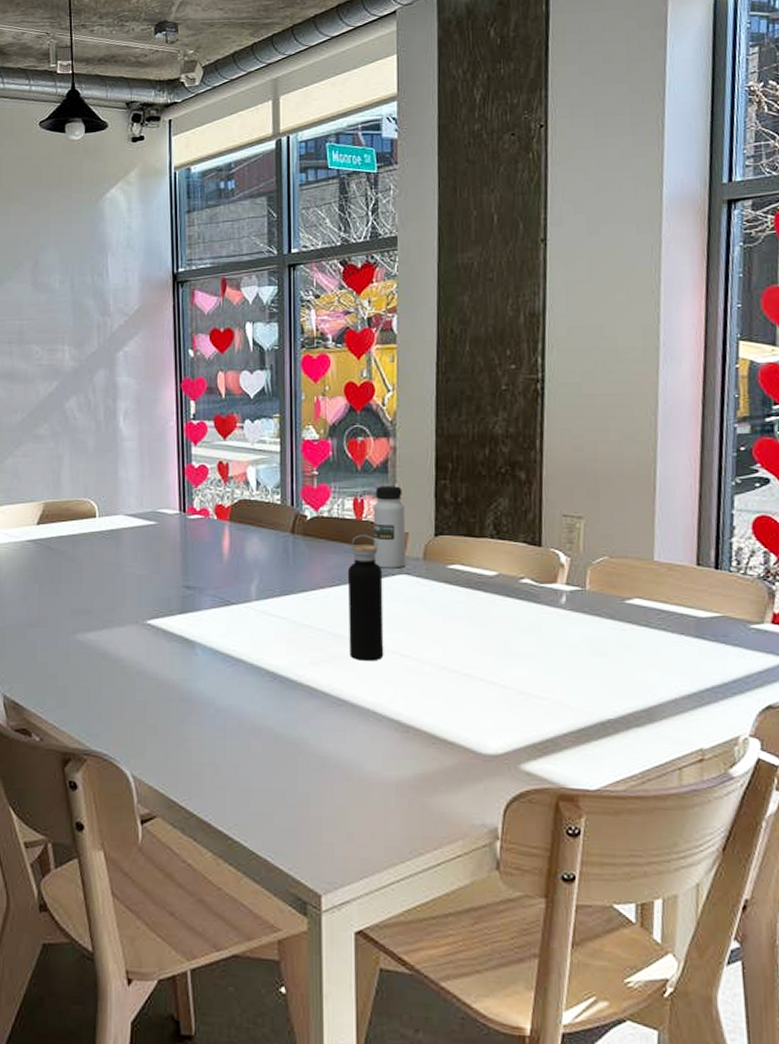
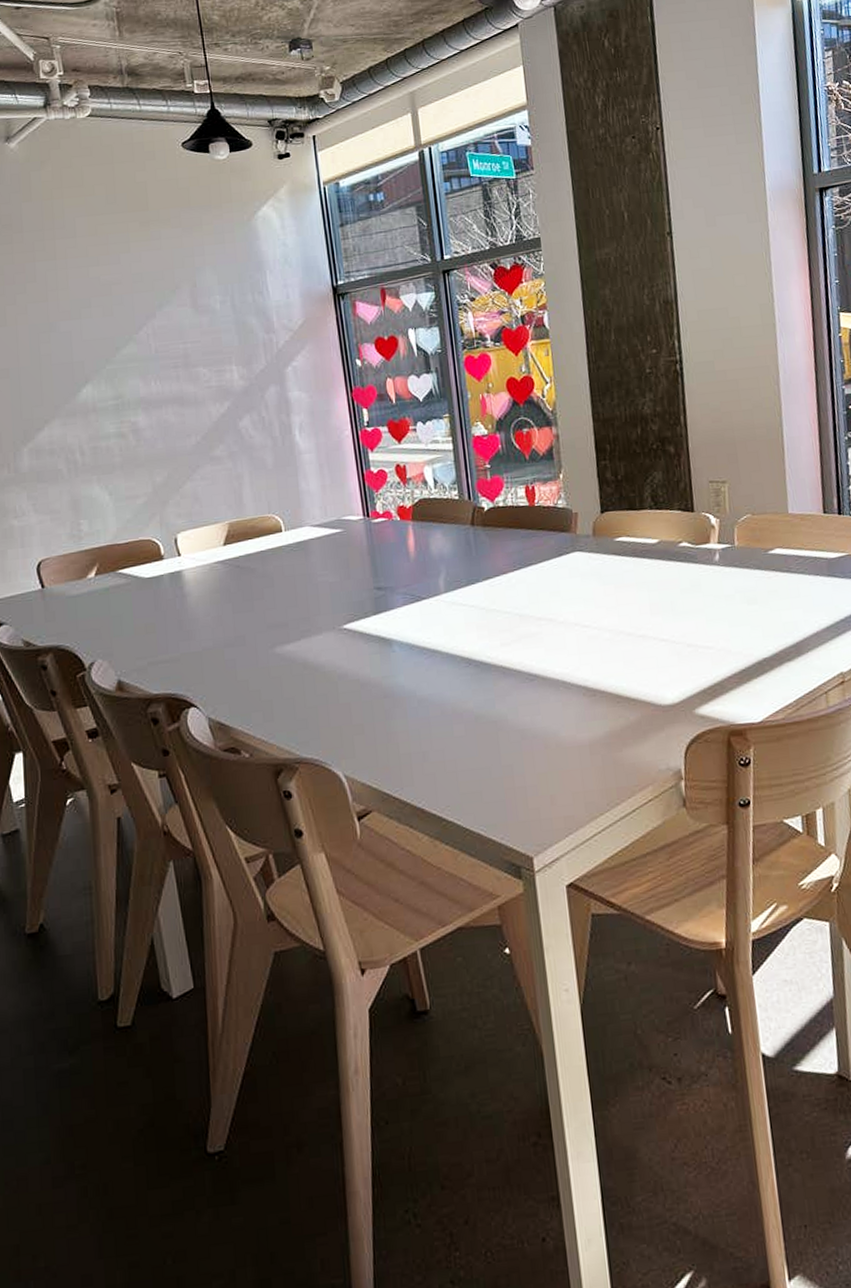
water bottle: present [348,535,384,661] -> none [527,519,567,636]
water bottle: present [373,486,405,569] -> none [543,471,578,549]

